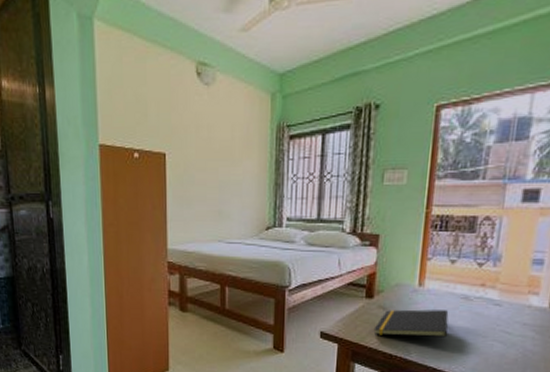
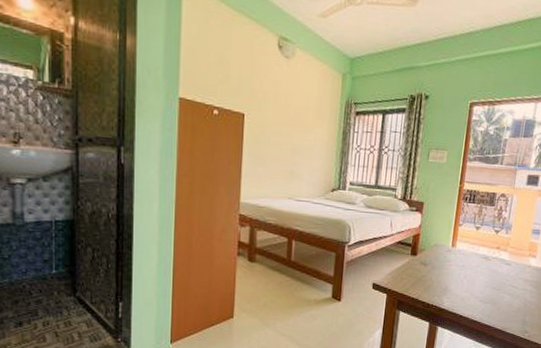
notepad: present [373,309,449,338] -> none [416,266,473,290]

